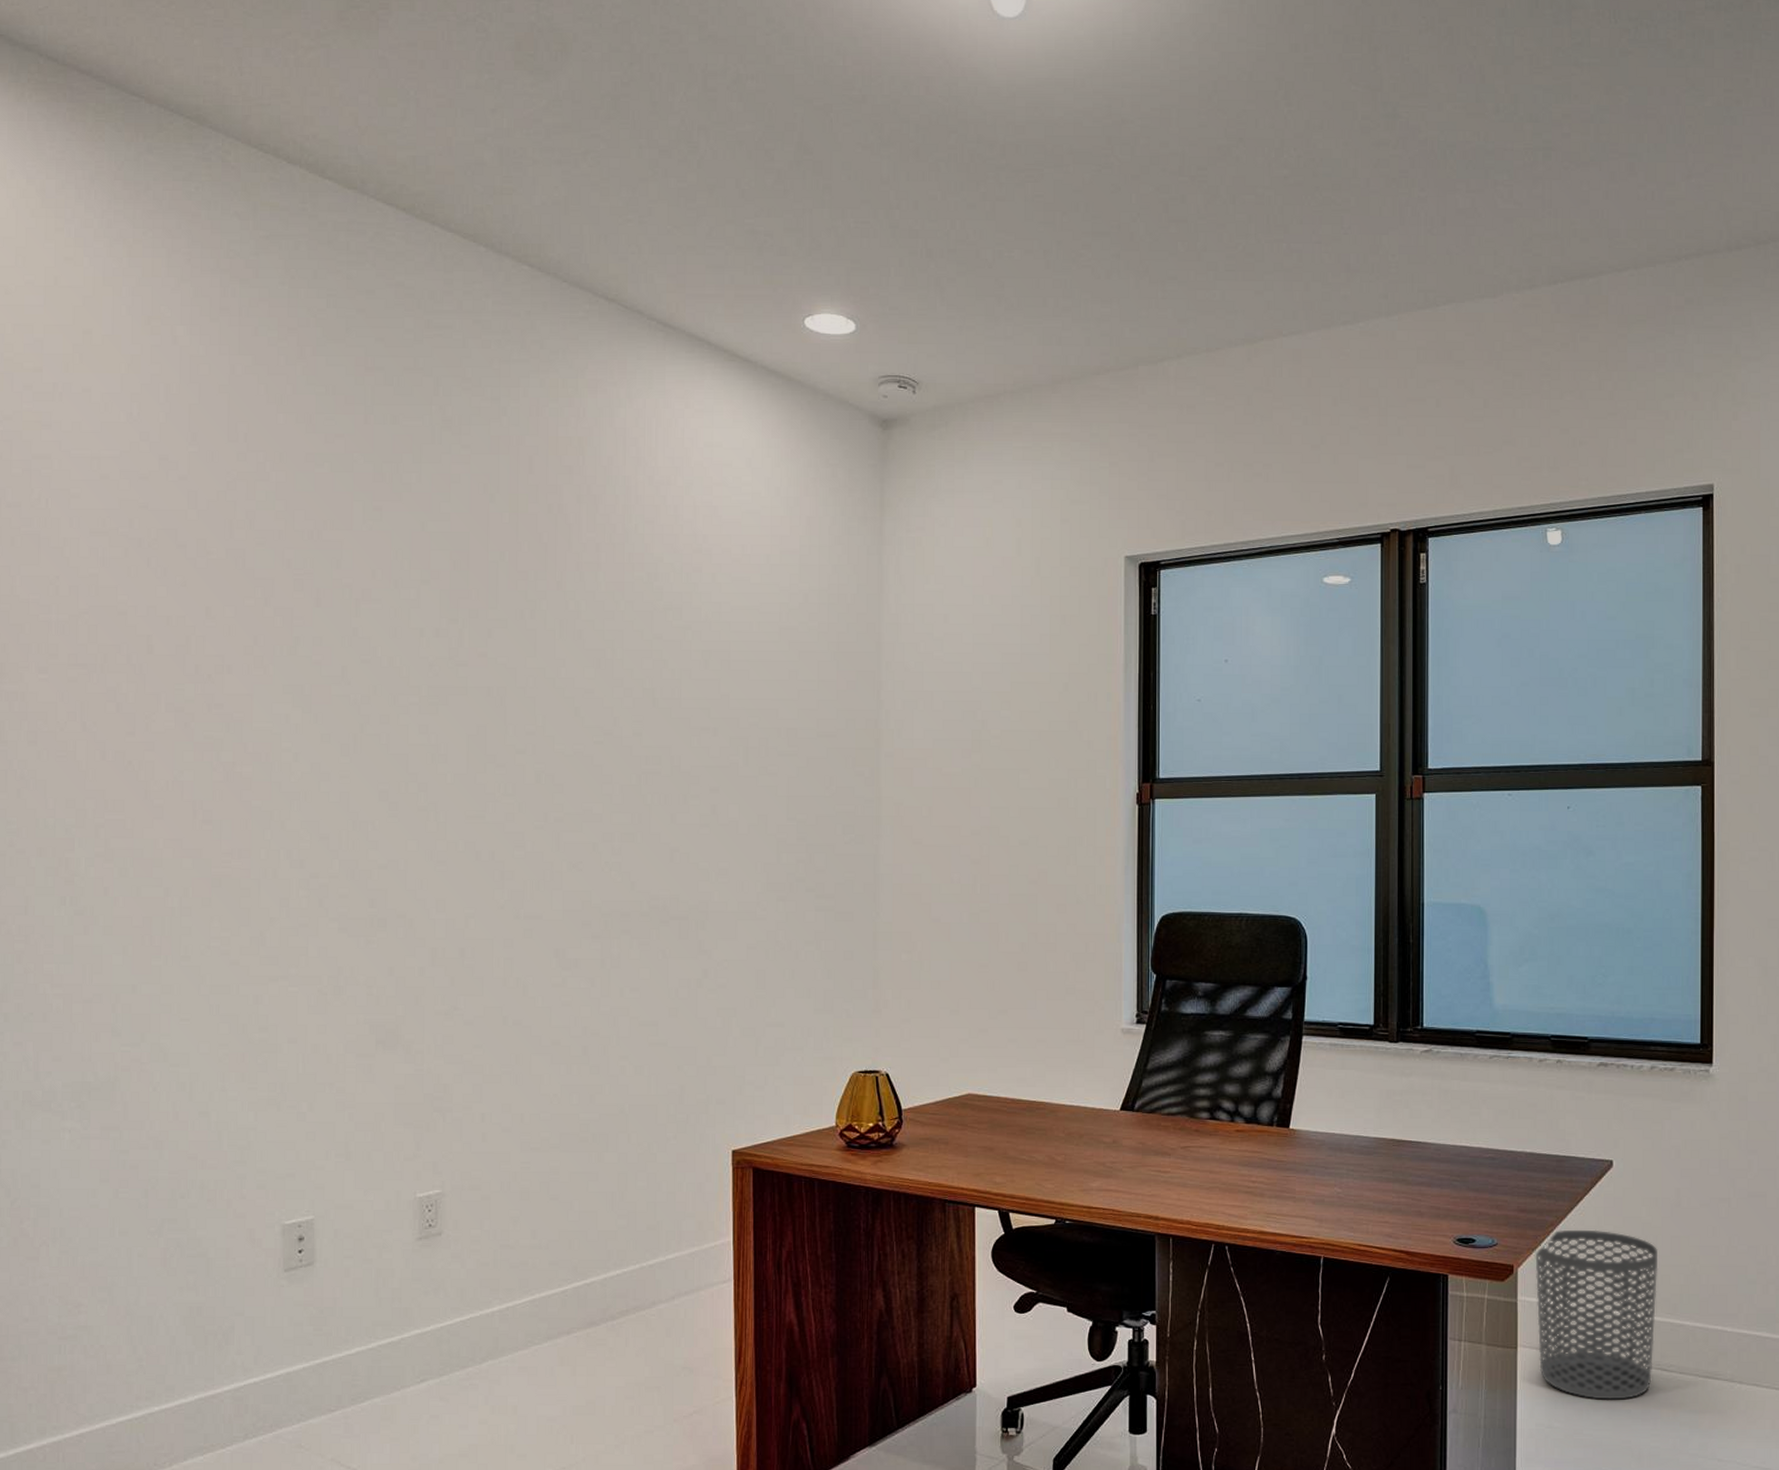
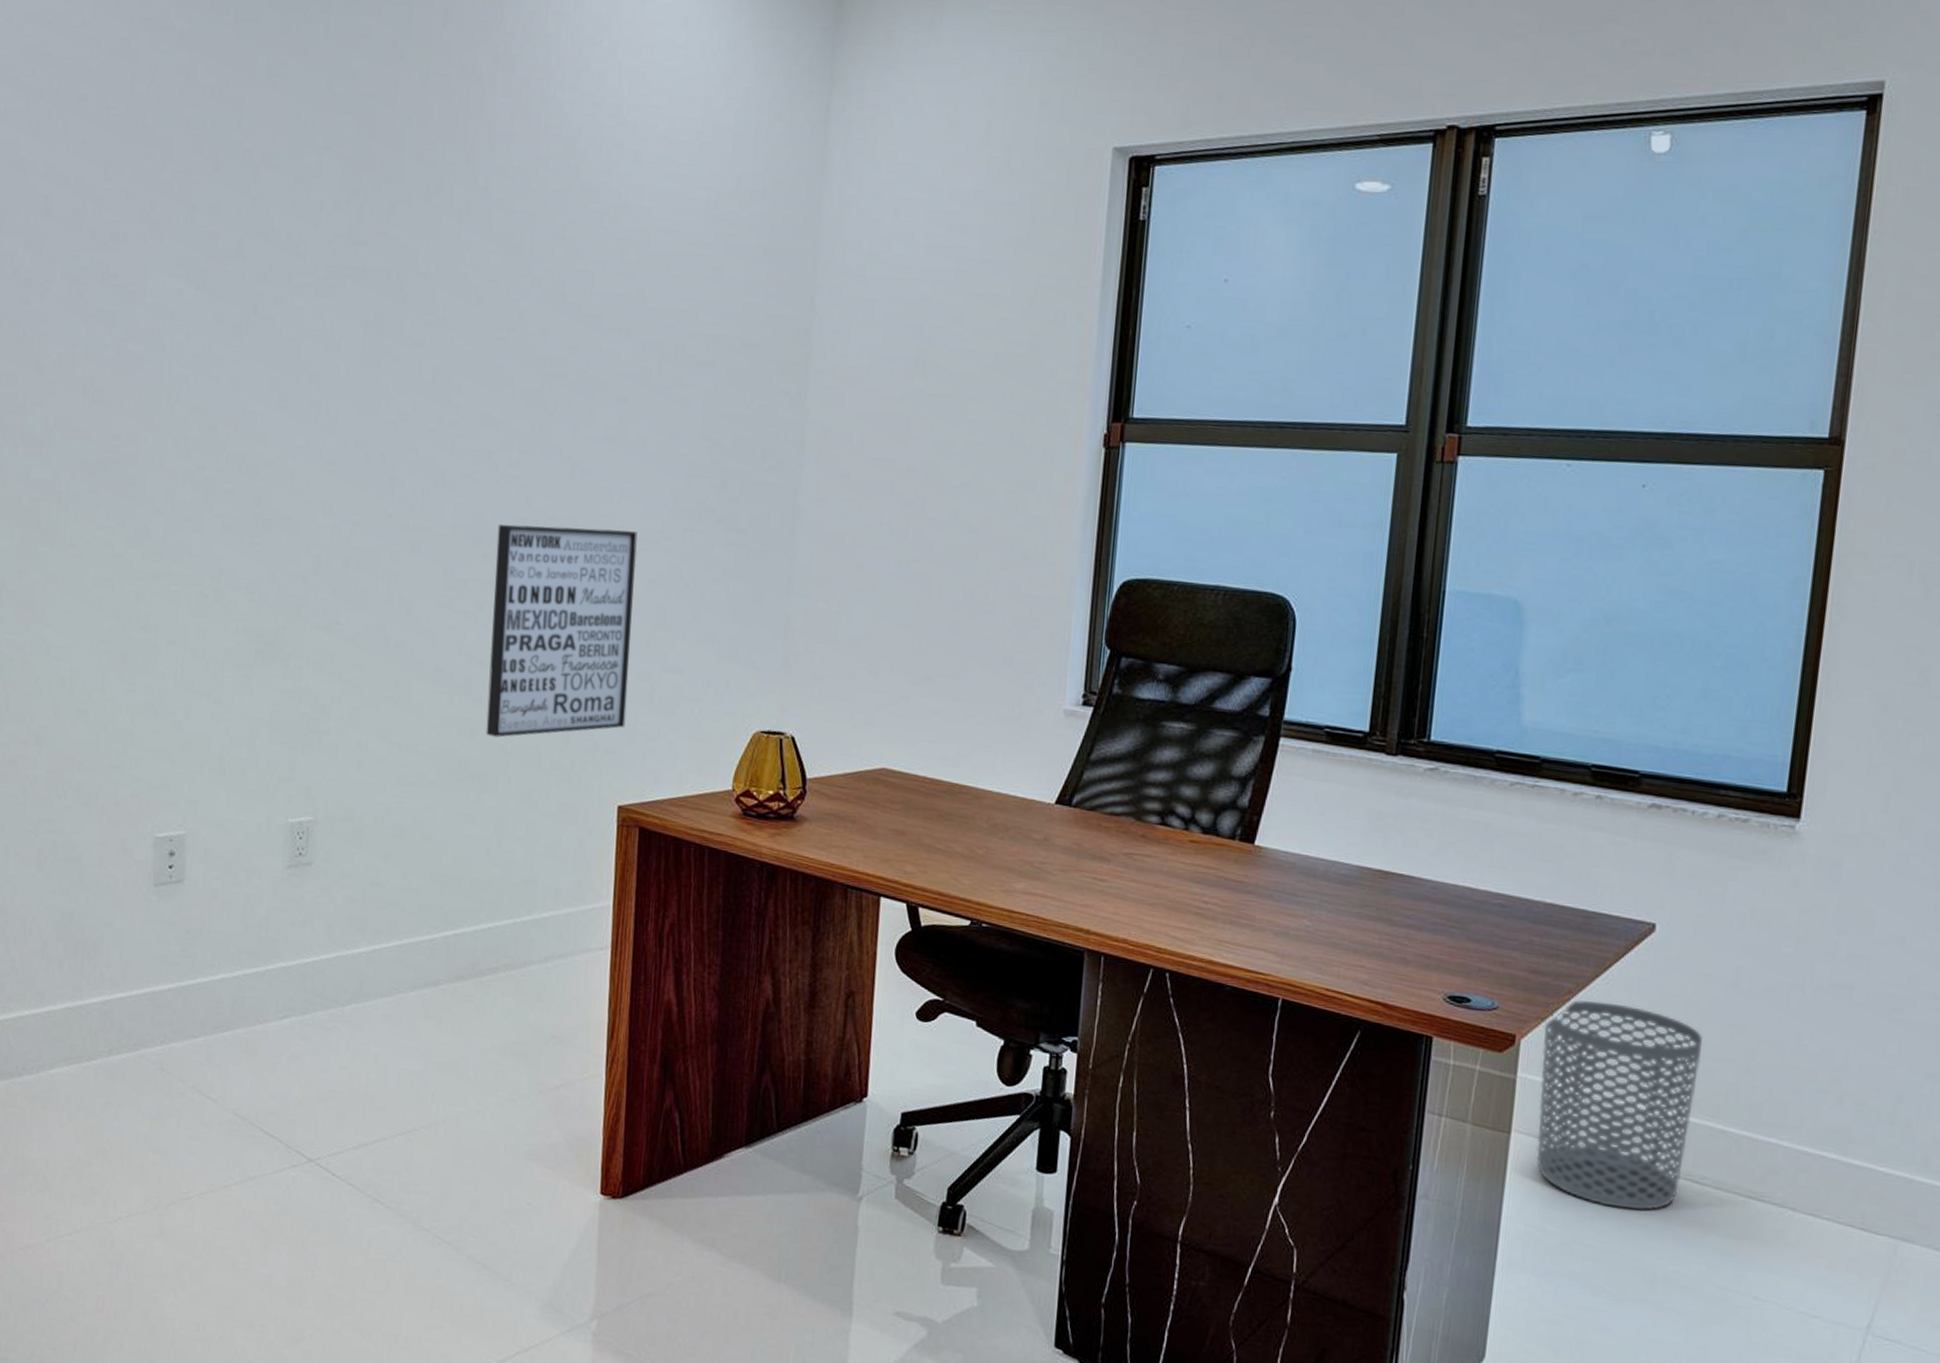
wall art: none [604,904,736,1099] -> present [486,524,638,738]

